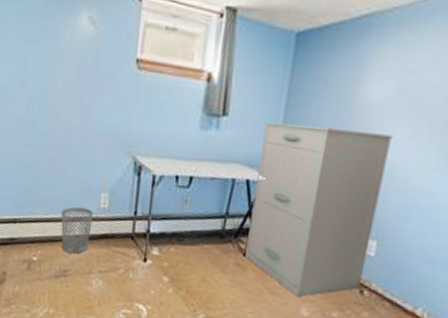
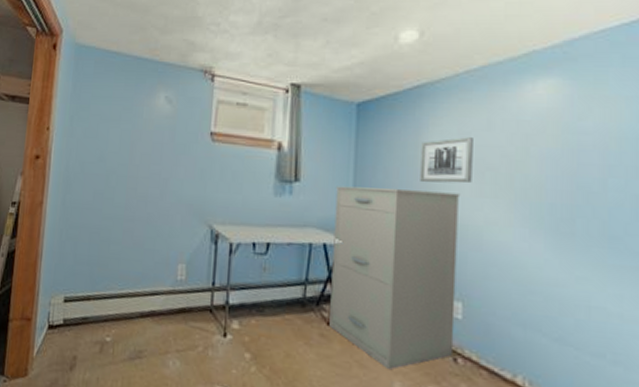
wastebasket: present [60,206,93,254] -> none [136,279,170,332]
wall art: none [353,75,418,125] -> present [420,137,473,184]

